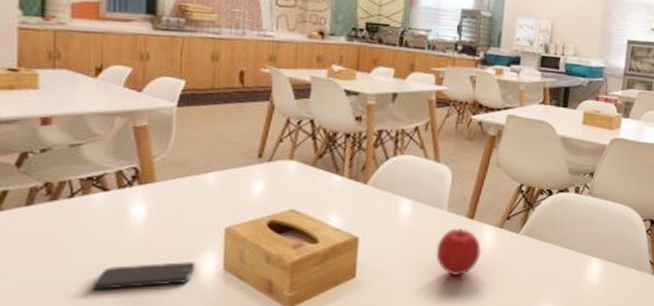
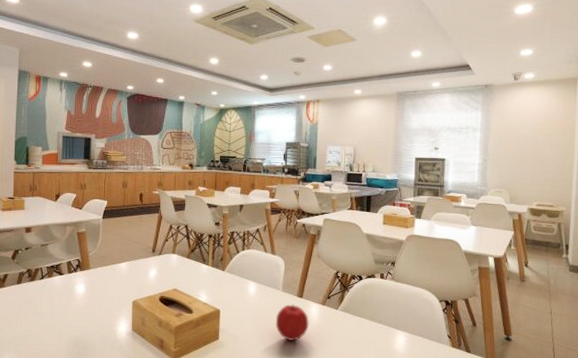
smartphone: present [93,262,196,290] -> none [54,324,115,341]

